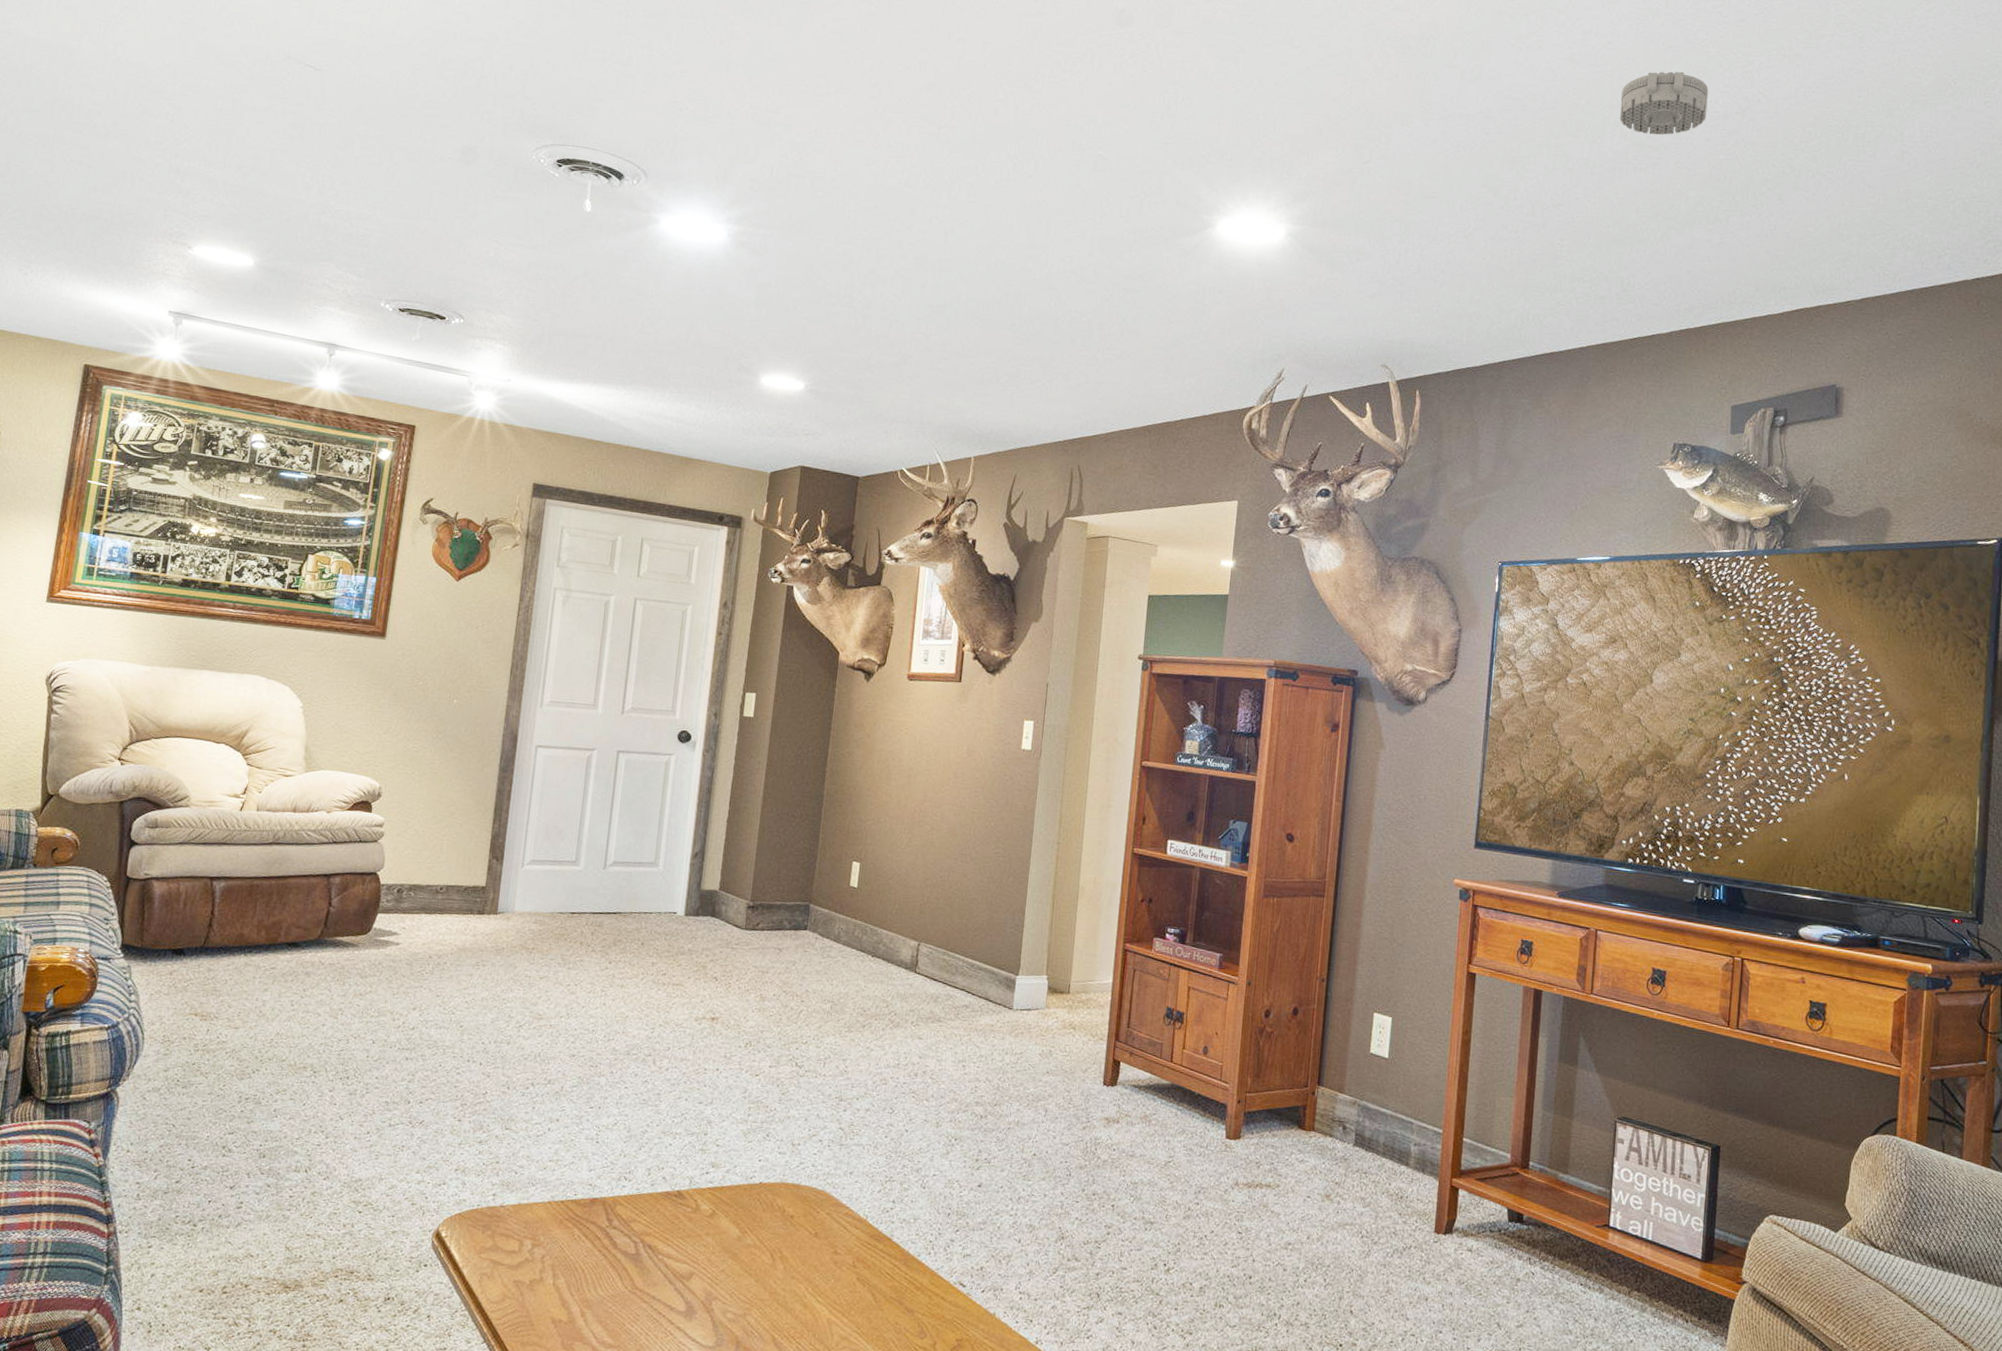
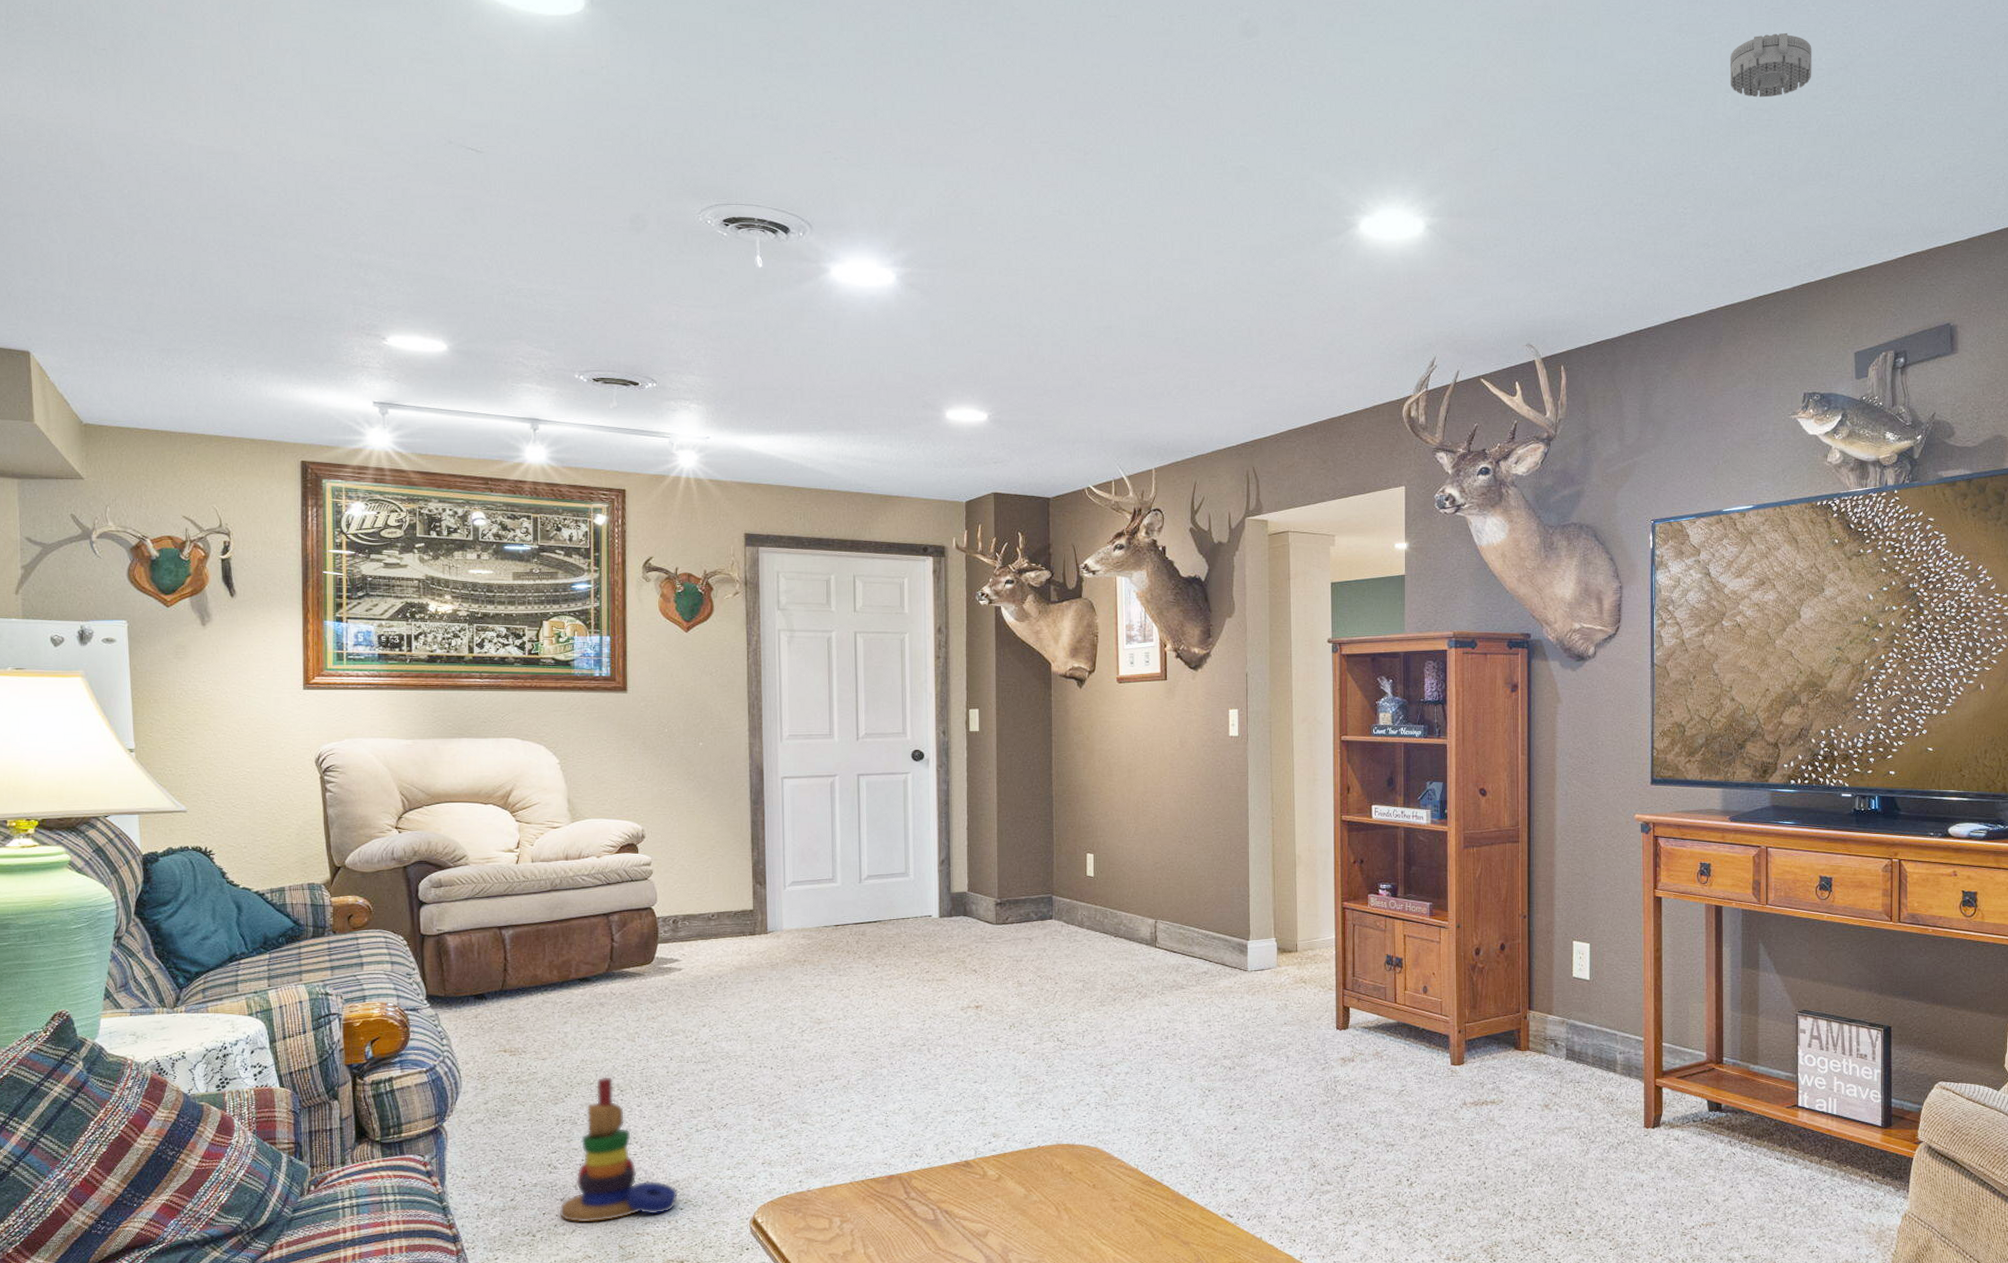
stacking toy: none [226,1054,359,1218] -> present [559,1077,679,1223]

